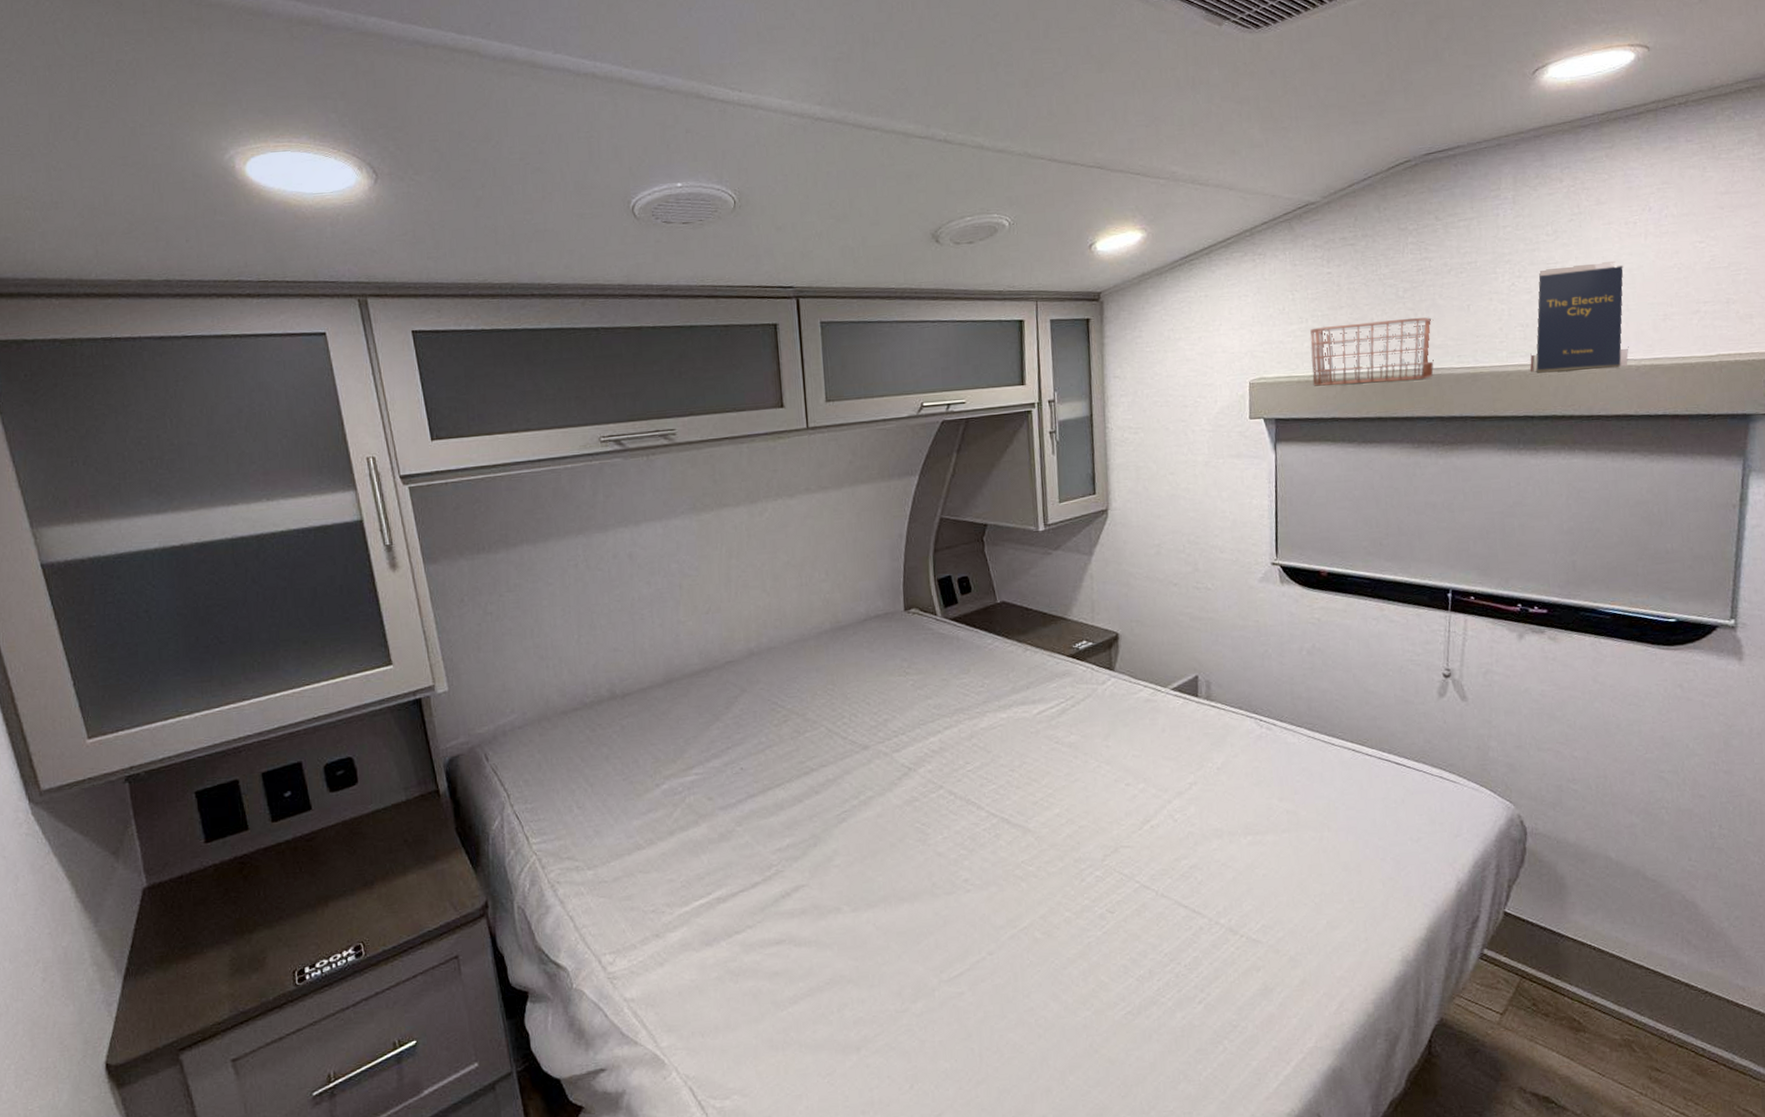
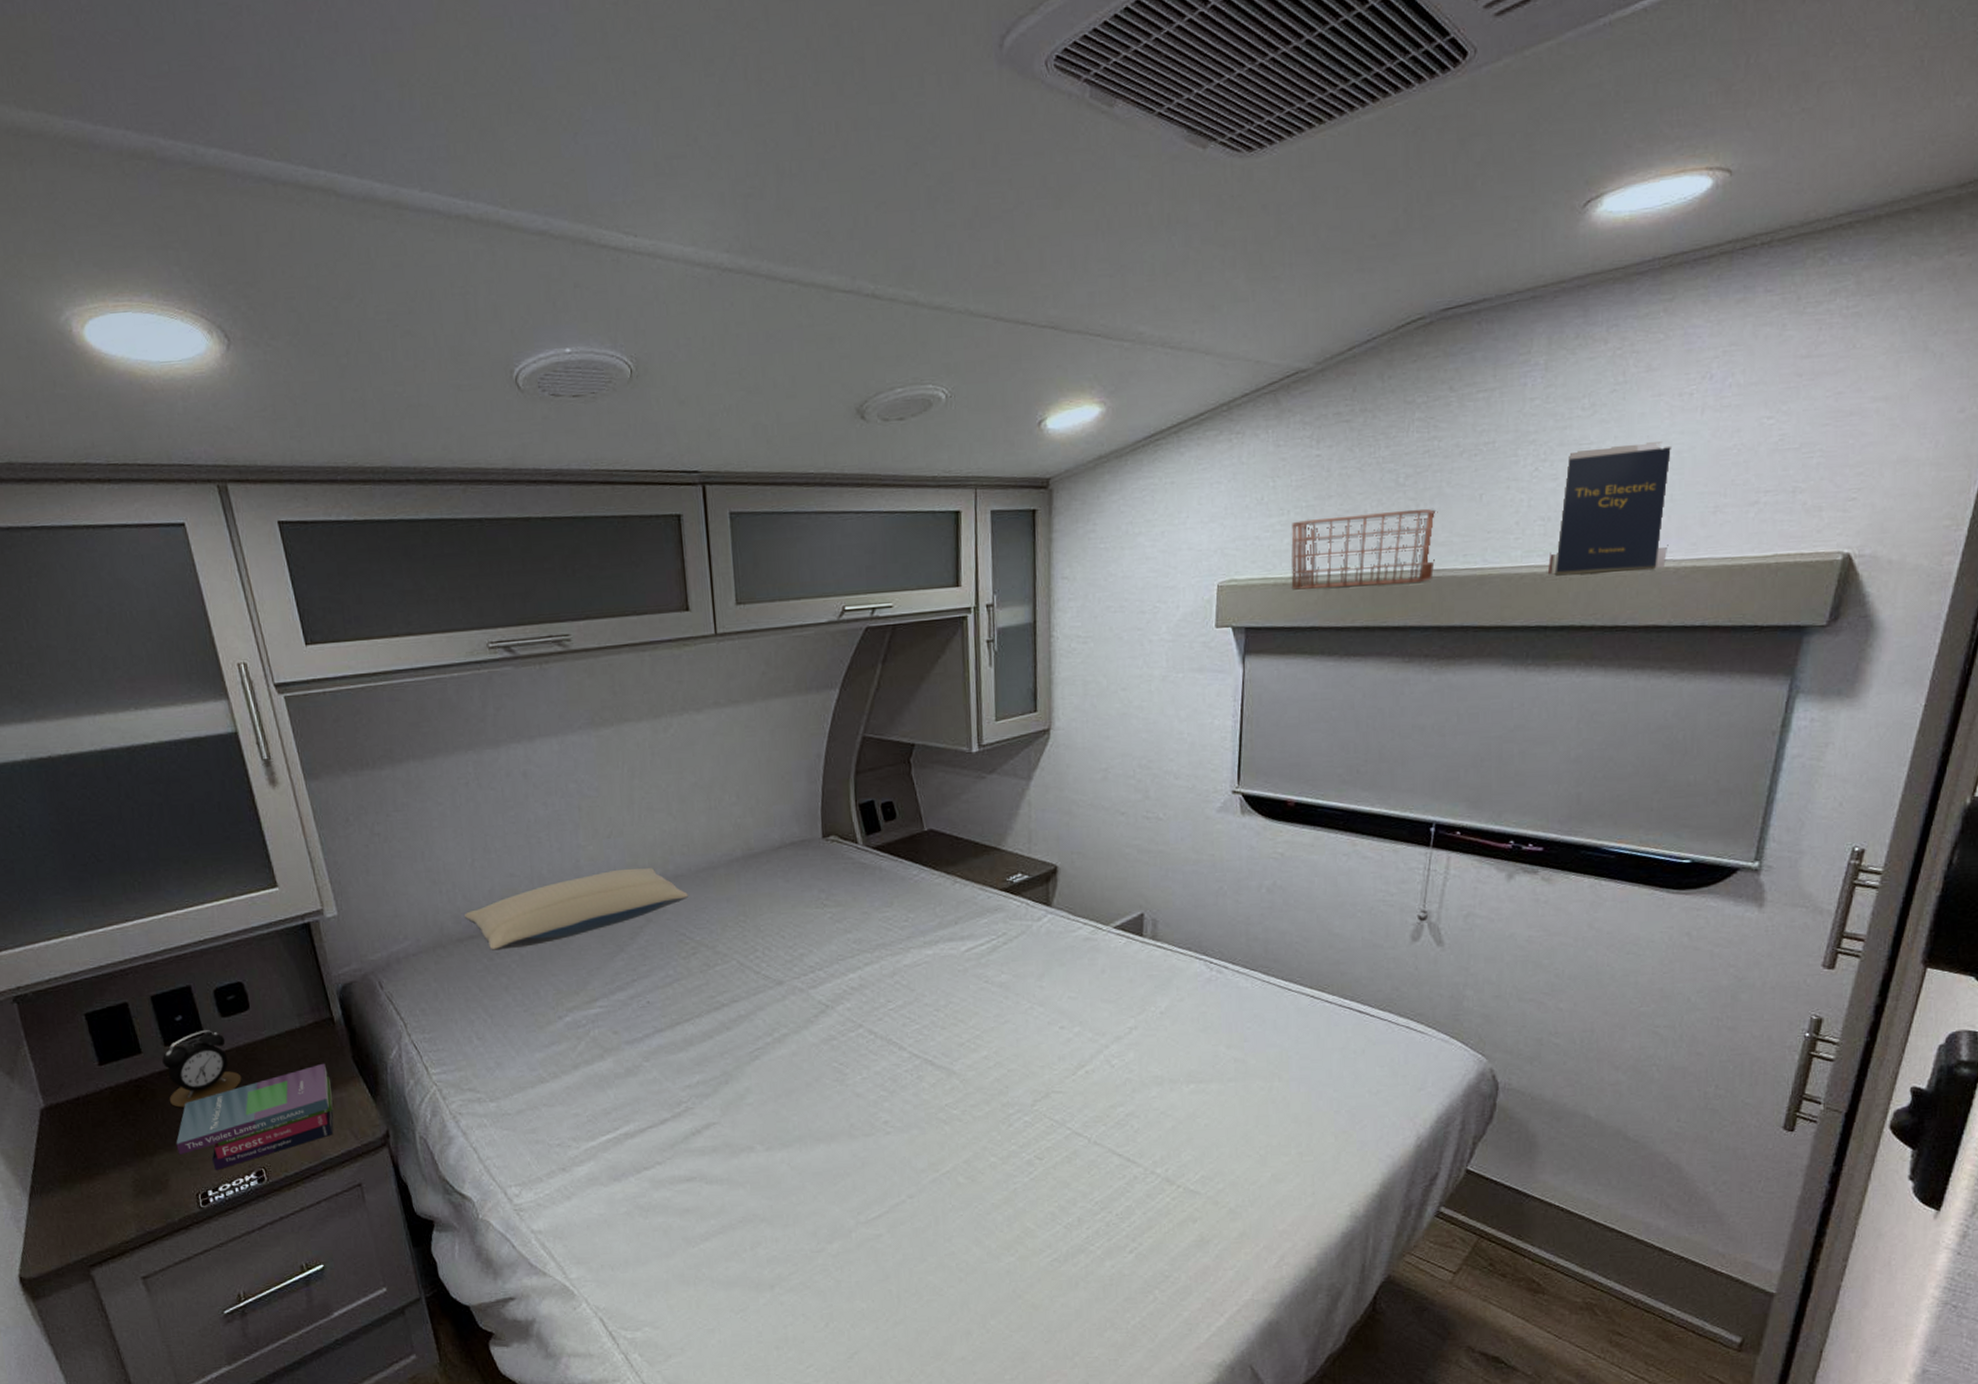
alarm clock: none [268,805,346,884] -> present [162,1030,242,1108]
books: none [276,835,435,946] -> present [176,1063,334,1170]
pillow: none [570,641,780,722] -> present [465,867,688,951]

